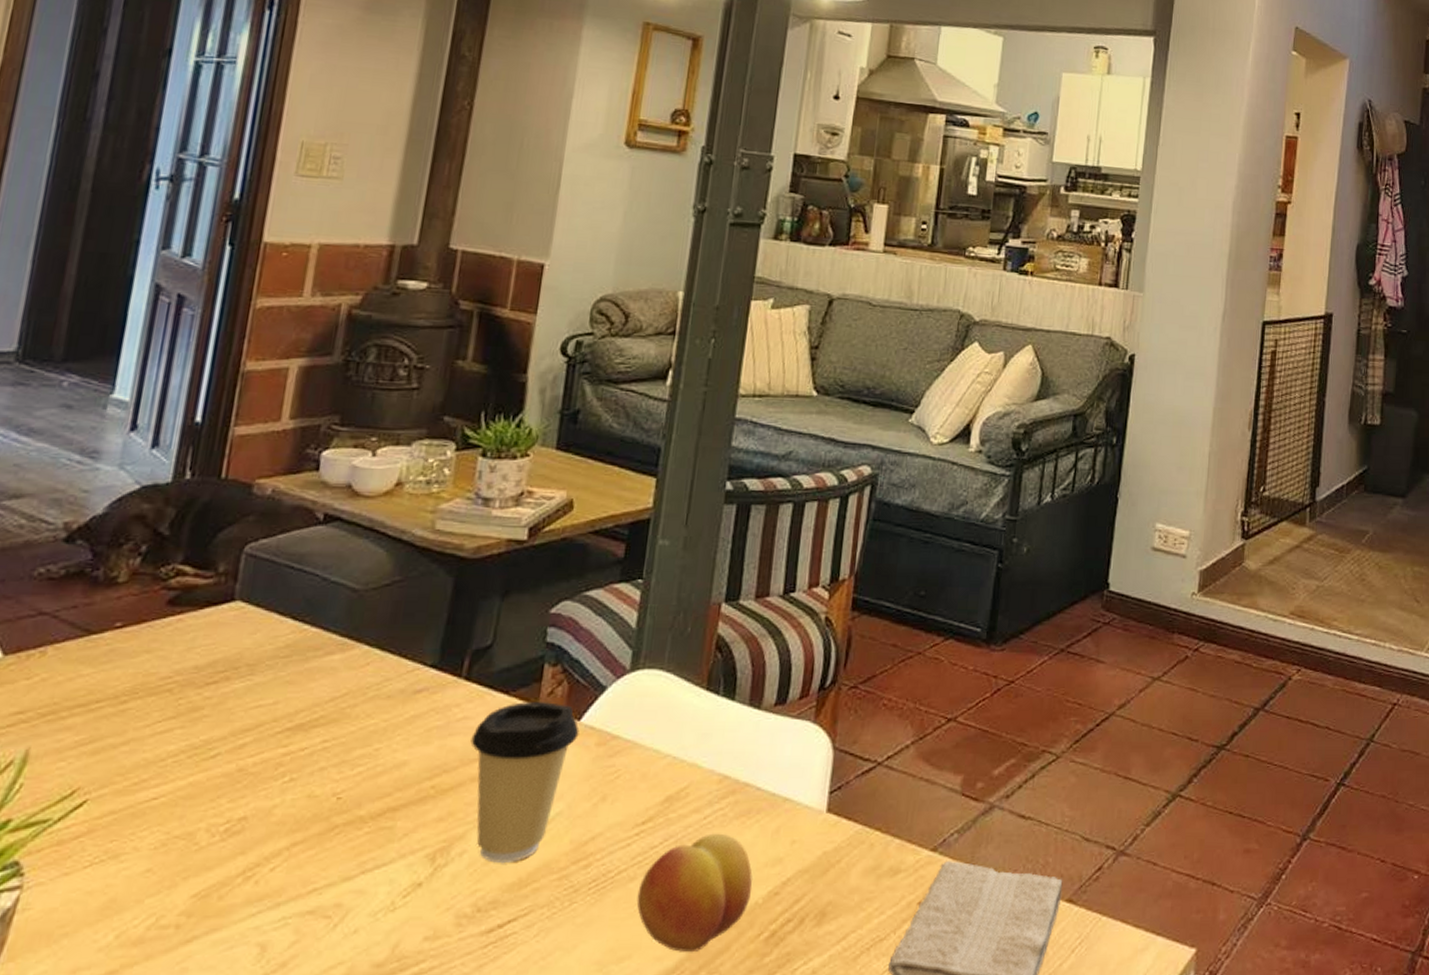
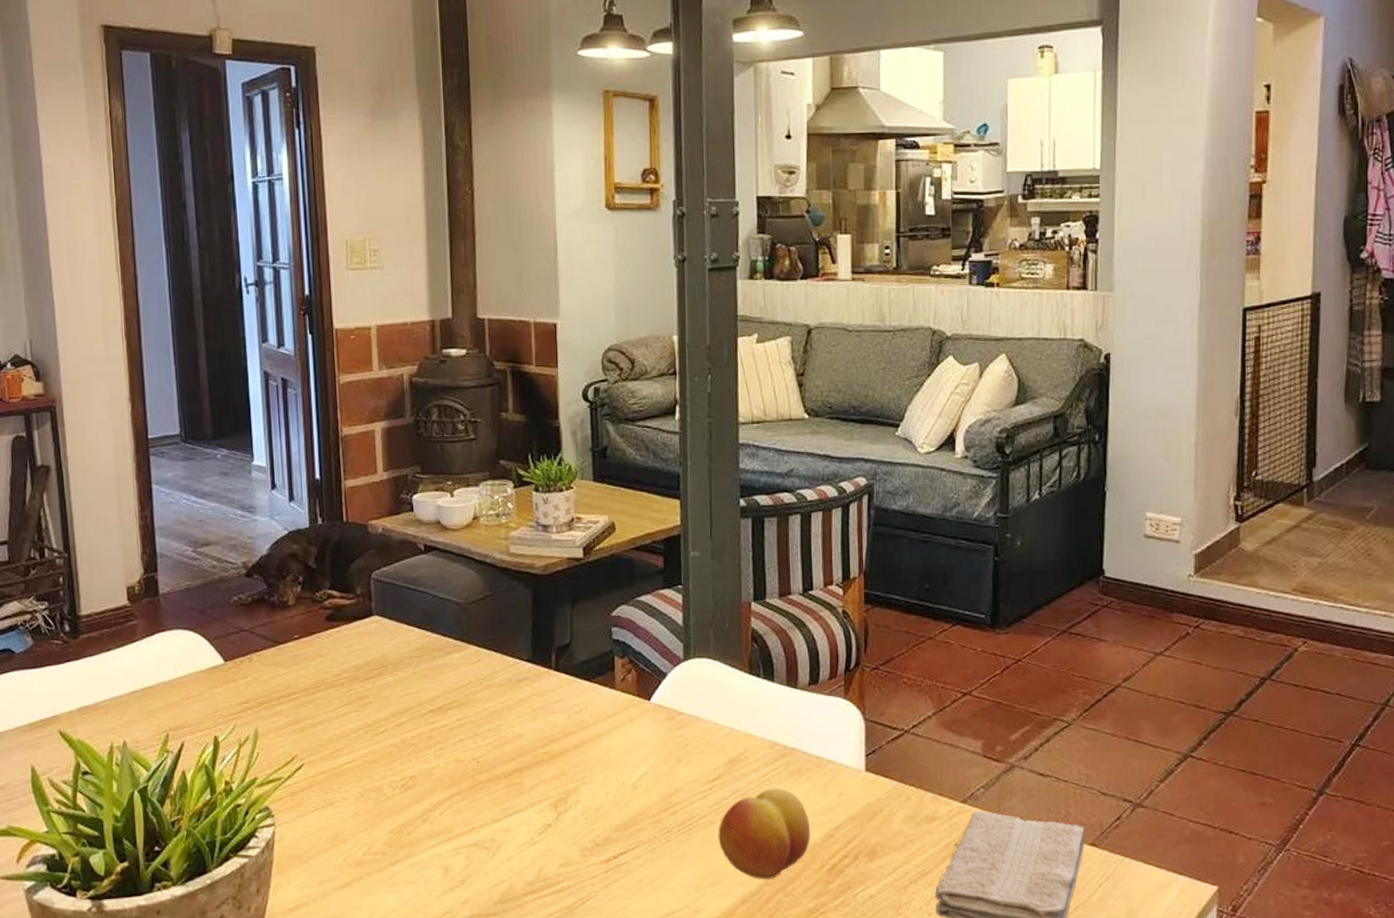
coffee cup: present [470,702,580,863] -> none [568,686,651,810]

